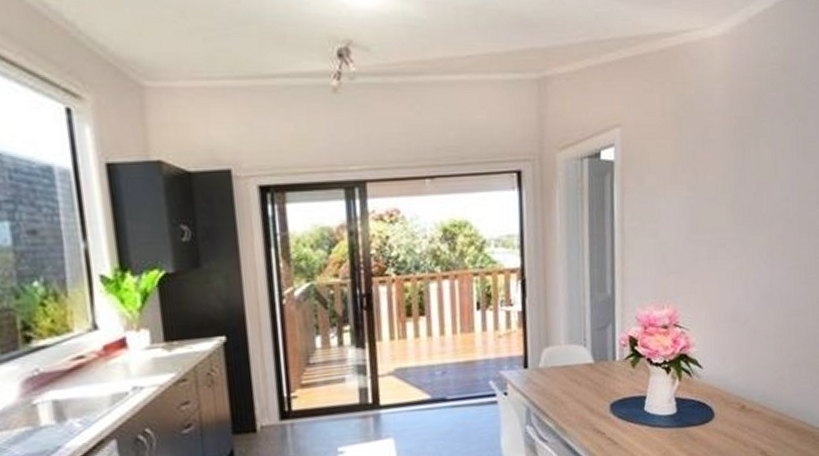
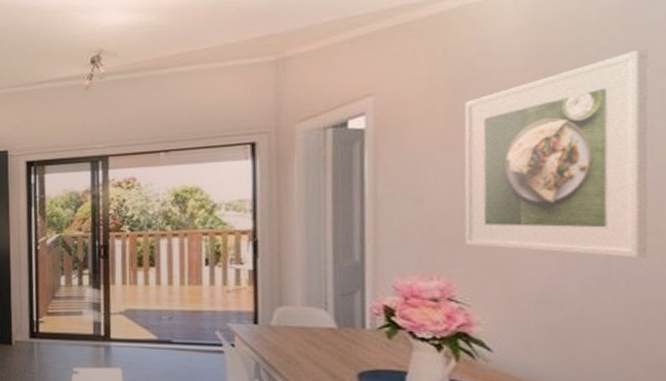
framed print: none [685,103,797,279] -> present [464,50,648,258]

